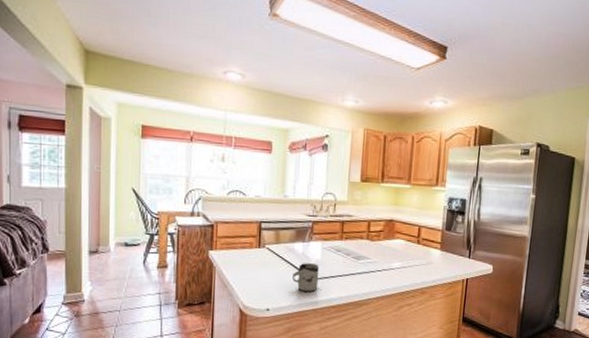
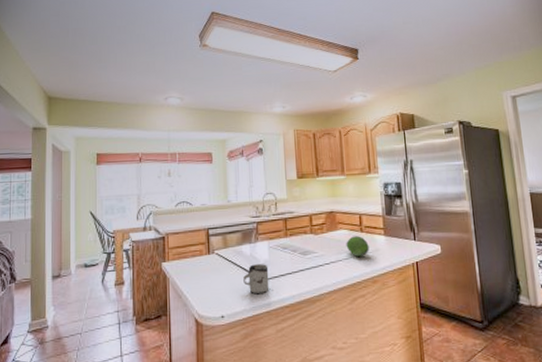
fruit: none [400,247,424,267] -> present [346,236,369,257]

